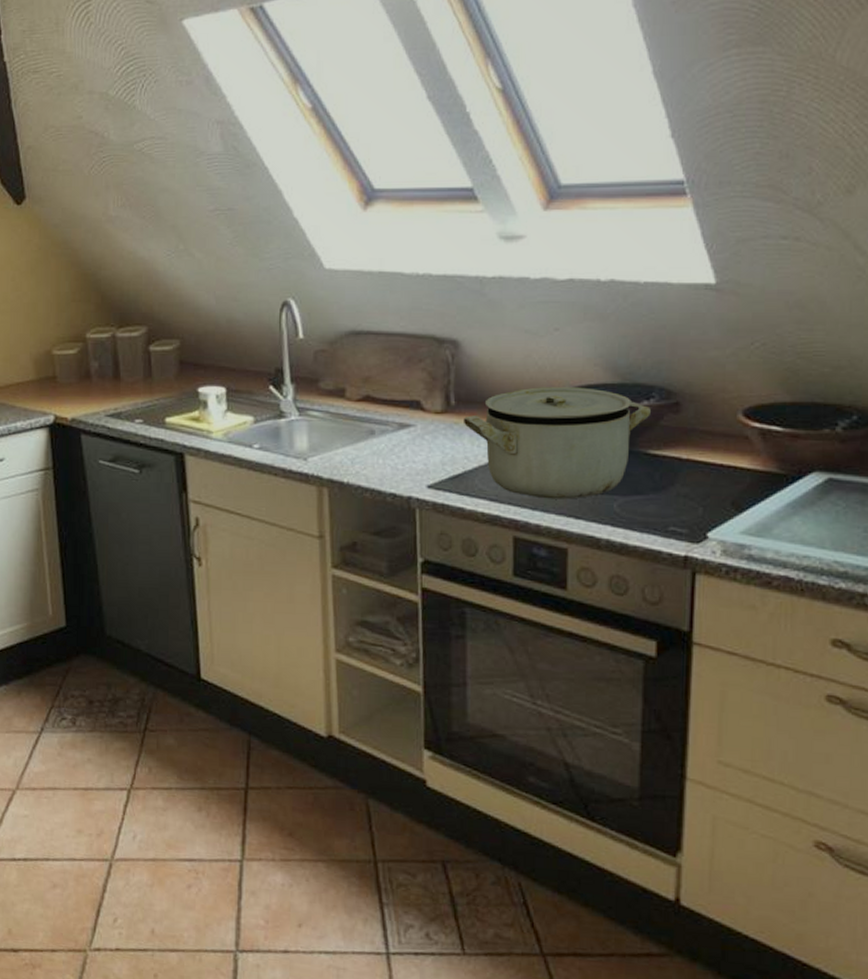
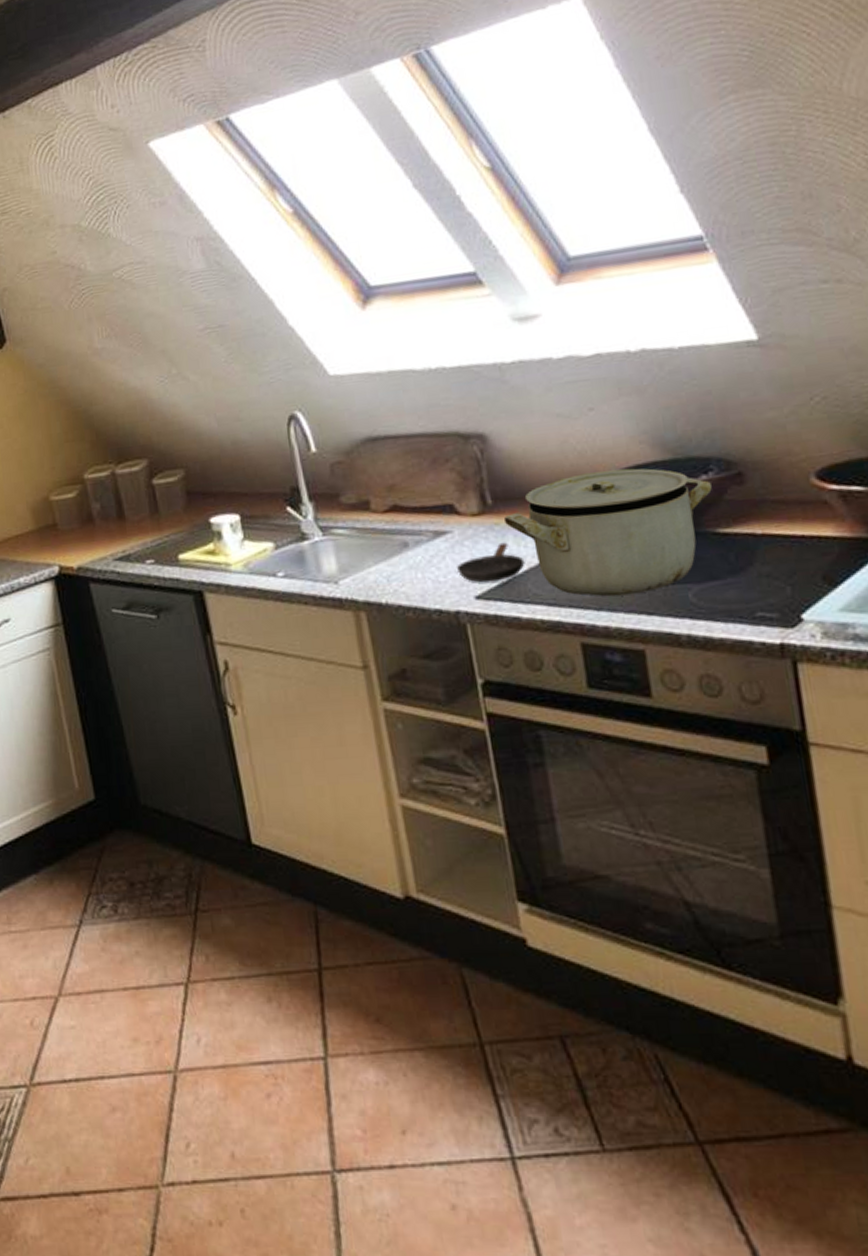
frying pan: none [414,440,476,474] -> present [456,542,525,583]

